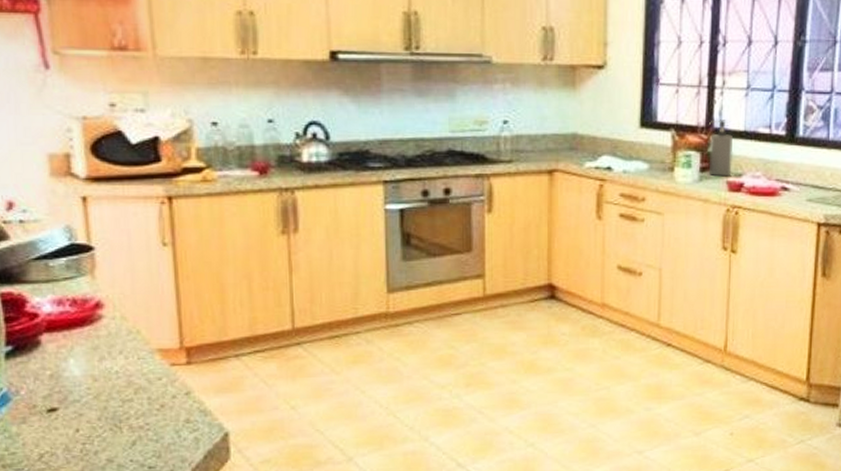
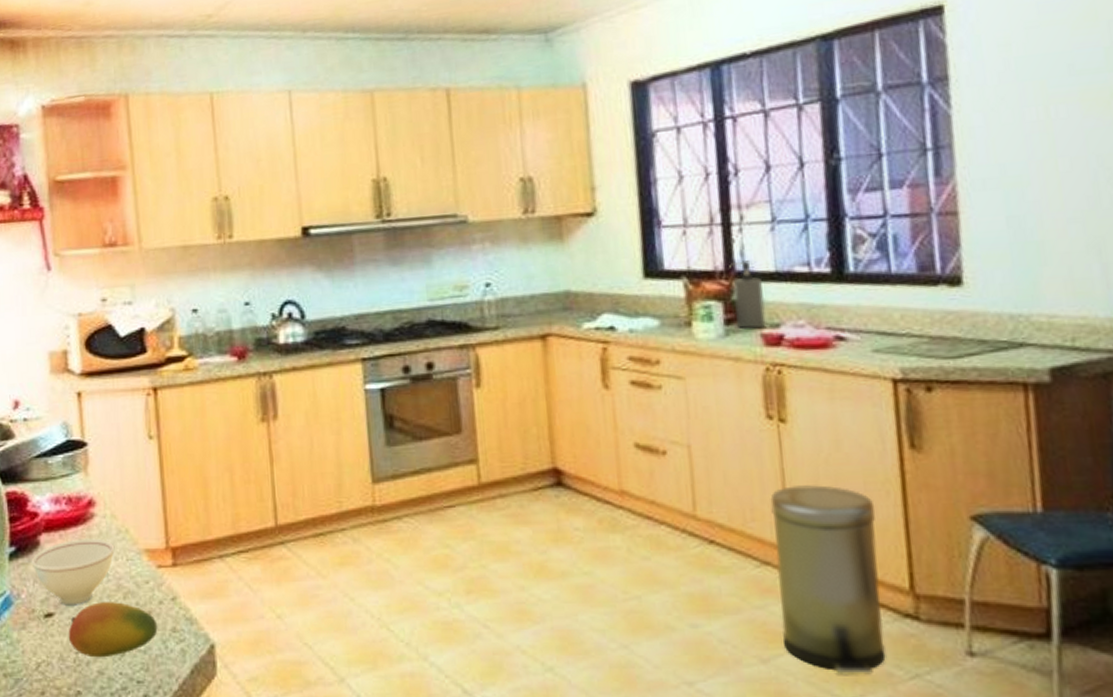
bowl: none [31,338,125,401] -> present [31,538,115,605]
fruit: none [74,397,171,448] -> present [68,602,158,658]
pedal bin: none [713,302,791,442] -> present [770,485,886,675]

